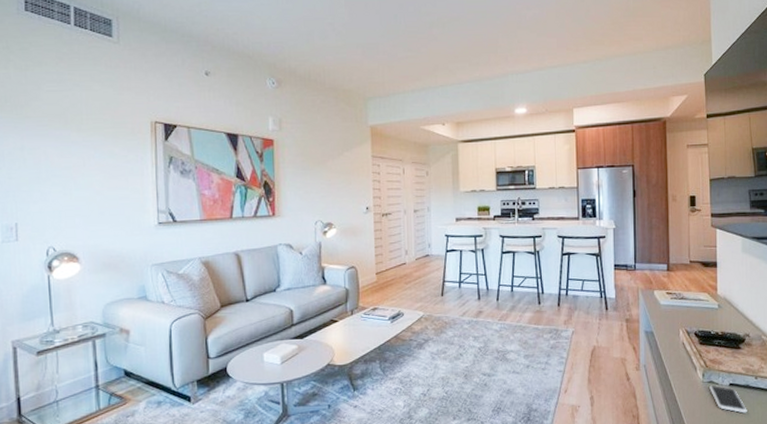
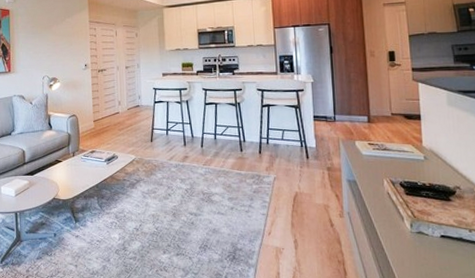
smartphone: present [709,385,747,413] -> none [418,236,462,266]

